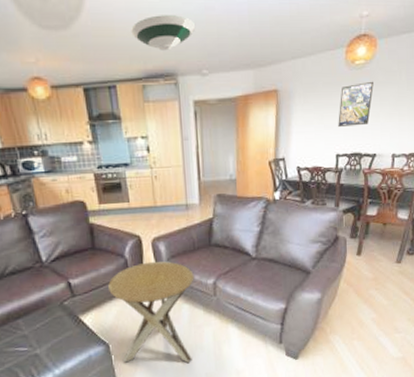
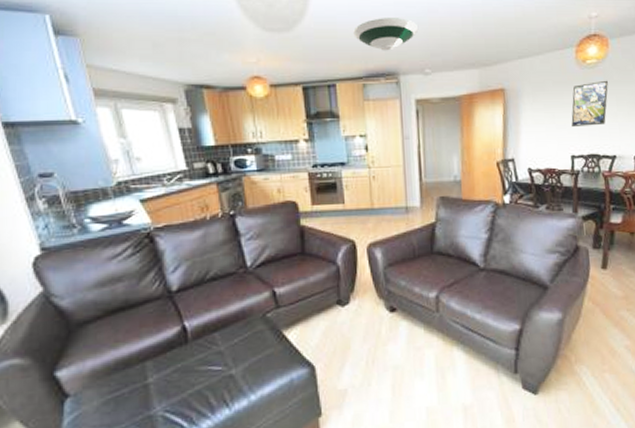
side table: present [108,261,194,363] -> none [317,269,414,393]

